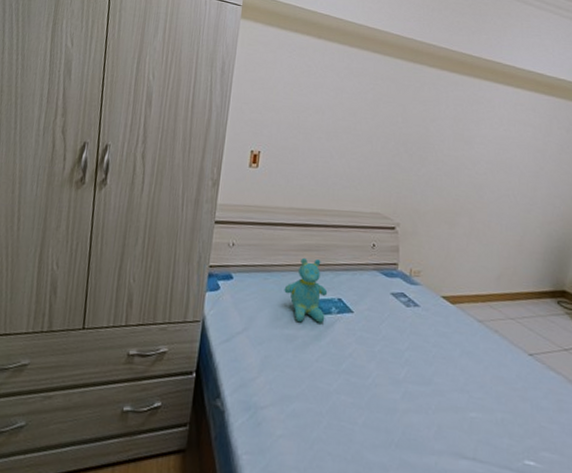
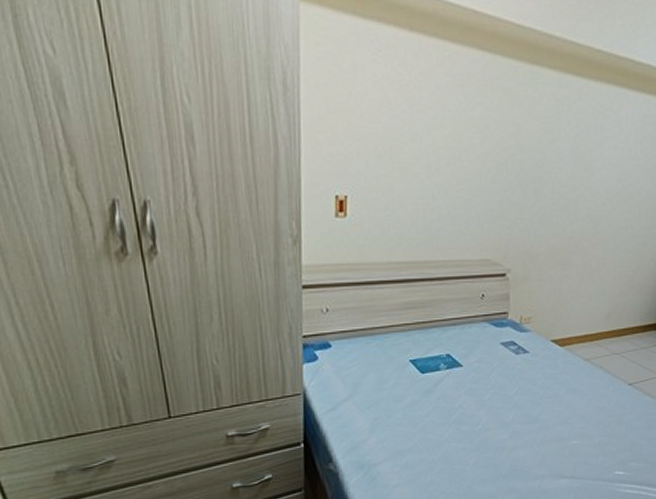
teddy bear: present [284,257,328,323] -> none [389,316,435,383]

